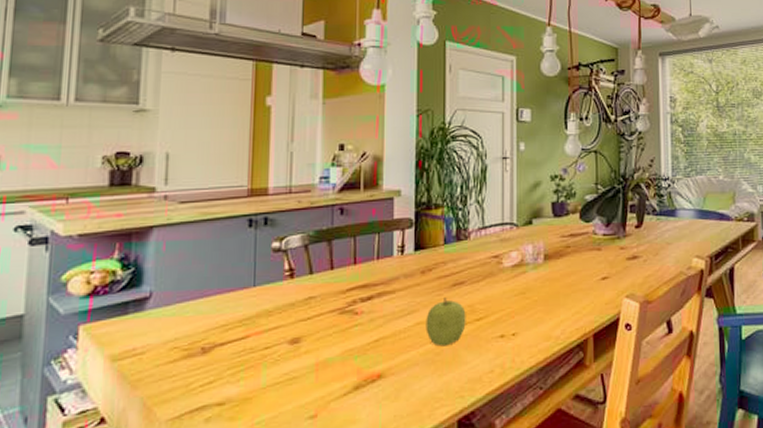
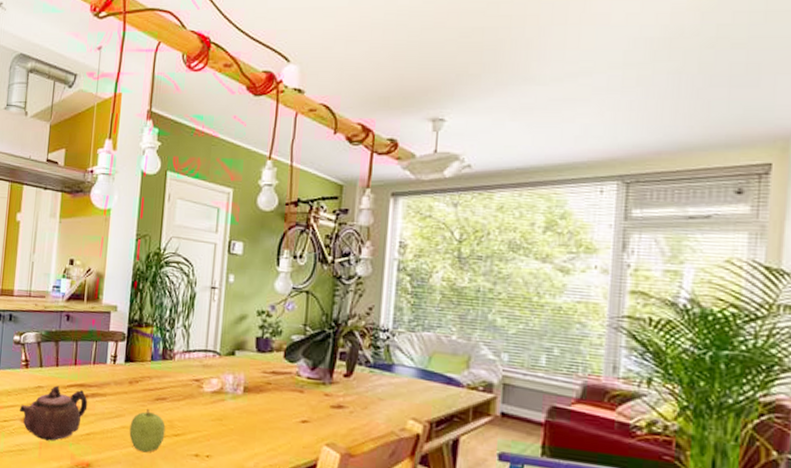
teapot: none [286,292,374,360] -> present [20,385,88,441]

